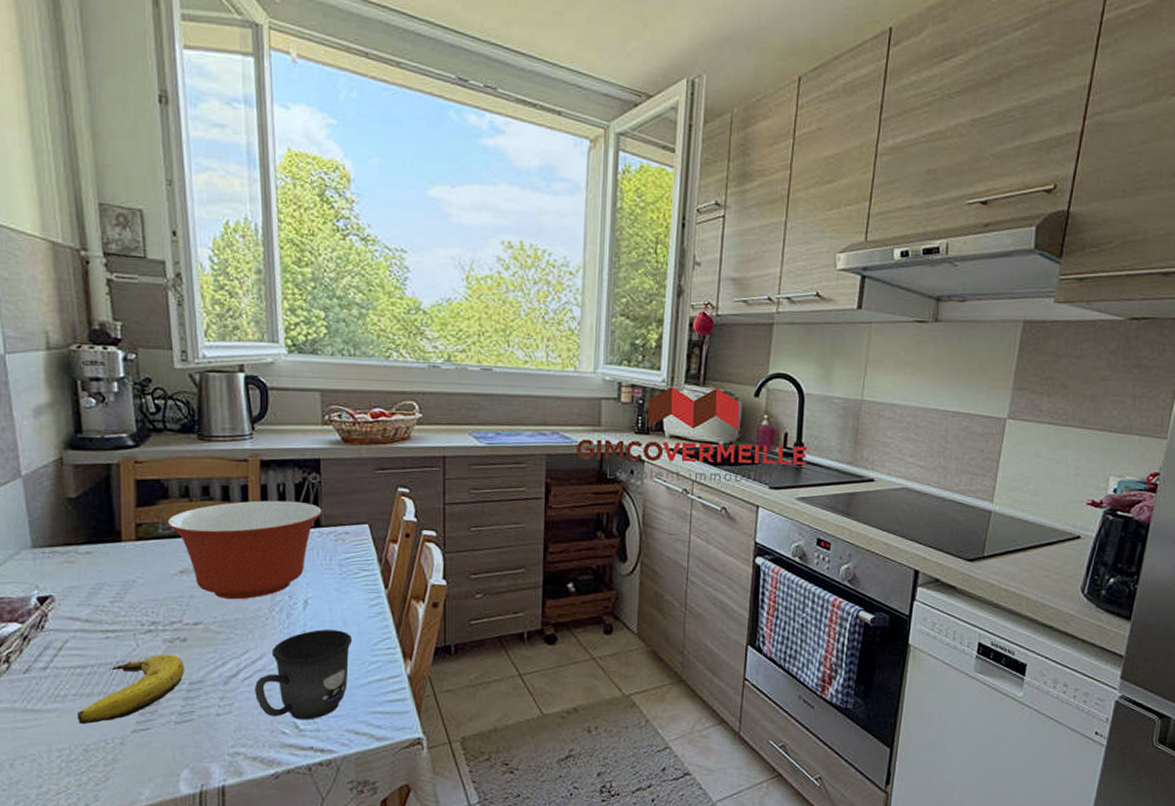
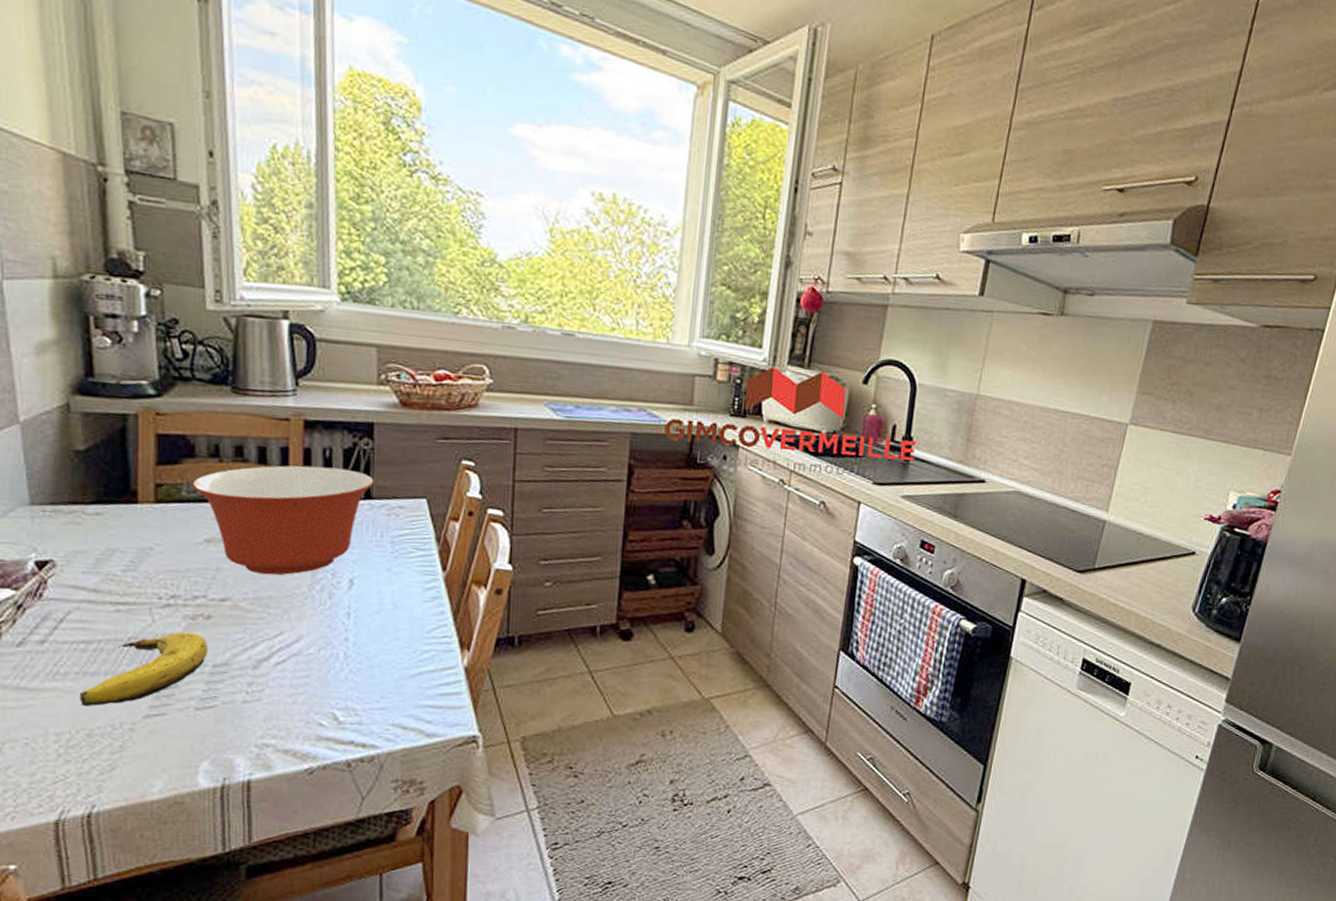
mug: present [254,630,353,720] -> none [288,612,404,712]

